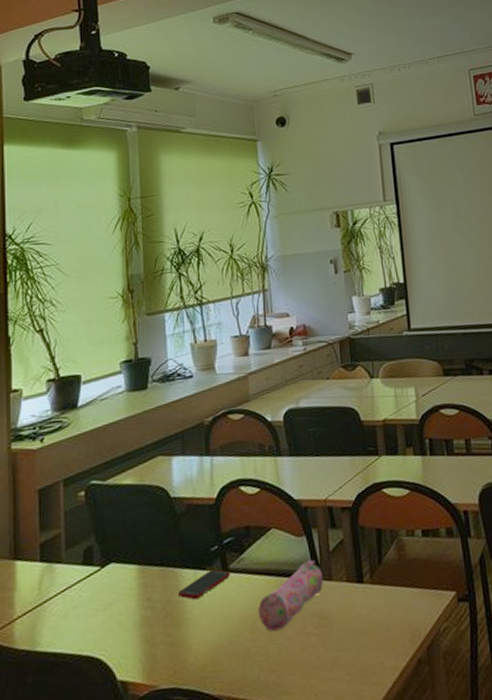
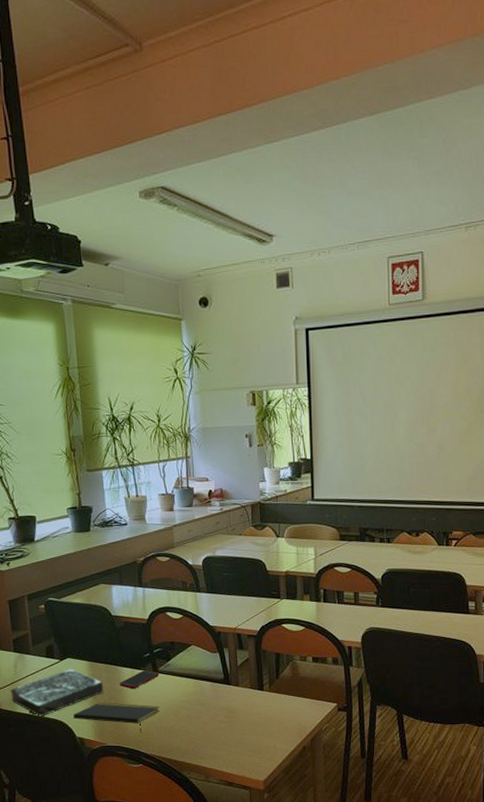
book: none [29,578,157,656] -> present [9,669,104,717]
notepad: none [113,620,230,664] -> present [72,702,160,733]
pencil case: present [258,559,323,632] -> none [181,670,231,716]

